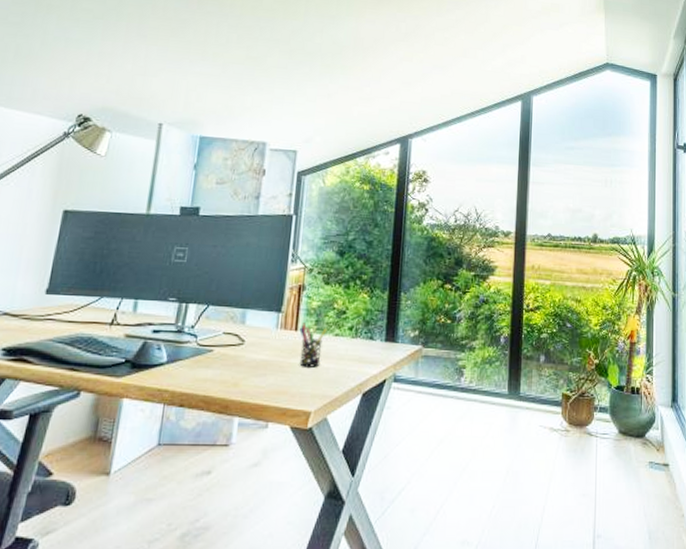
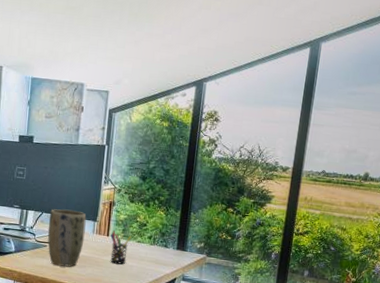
plant pot: none [214,299,268,377] -> present [48,209,87,267]

